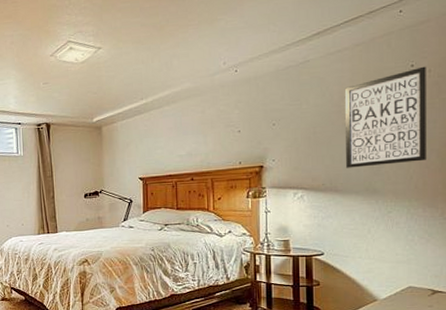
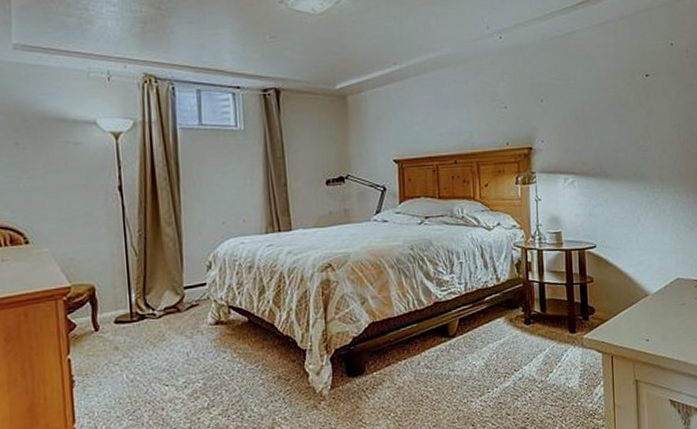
wall art: present [344,66,428,168] -> none [610,46,689,151]

